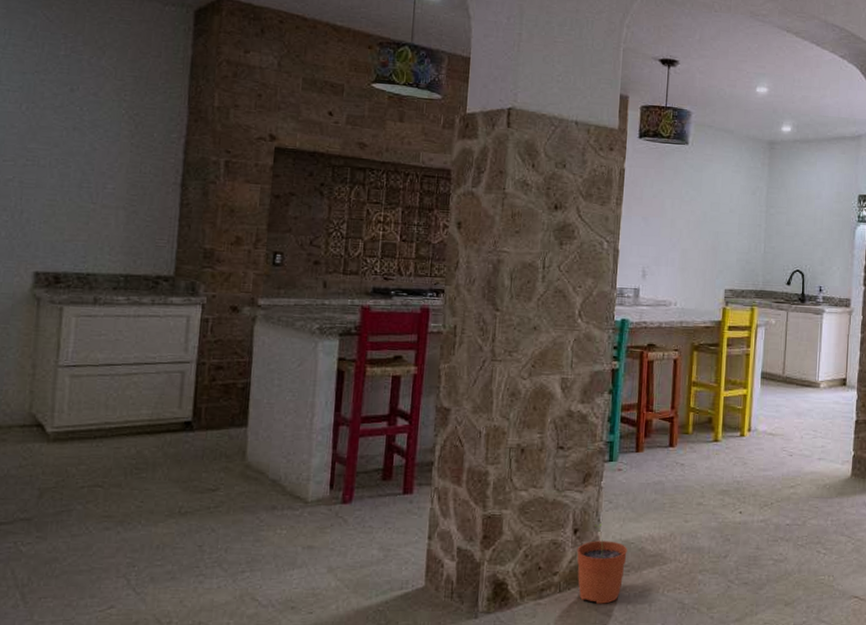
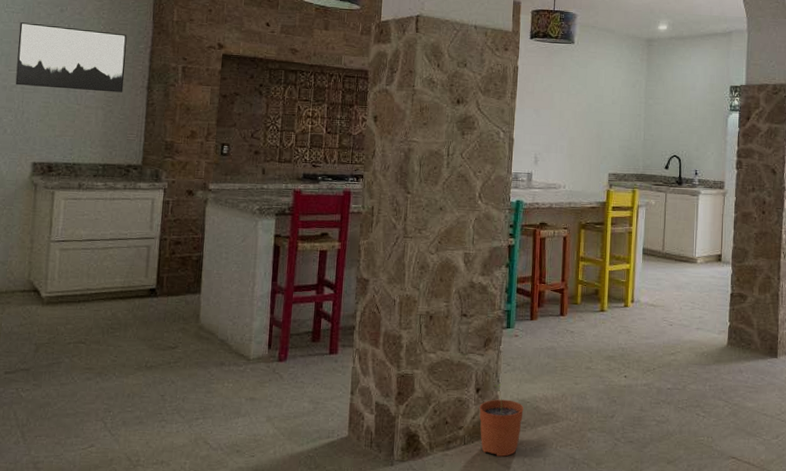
wall art: none [11,103,156,190] -> present [15,22,127,93]

